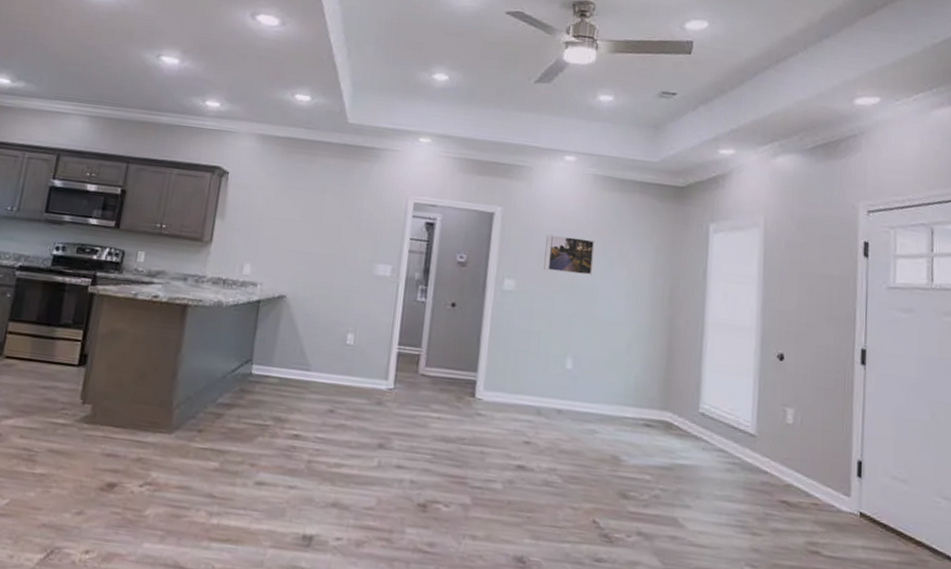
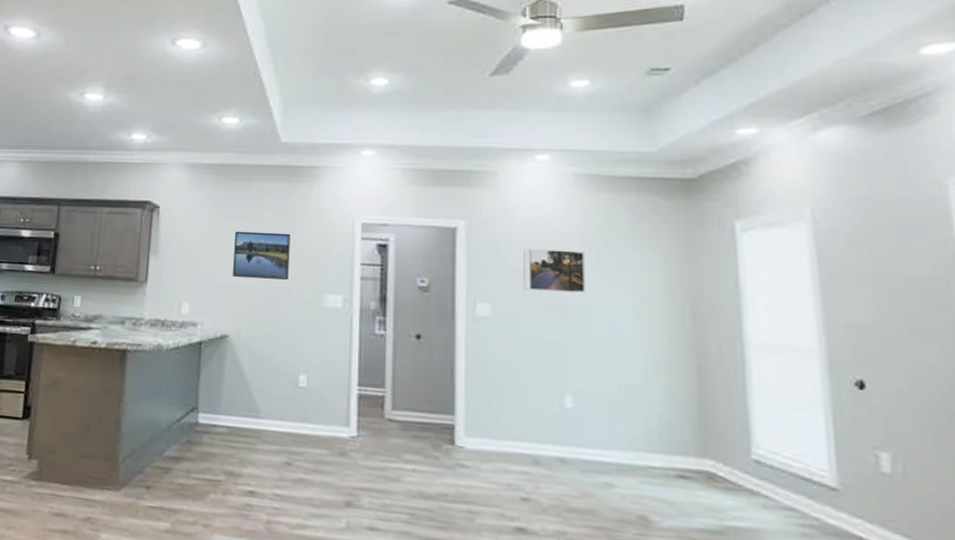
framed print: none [294,201,350,249] -> present [233,231,290,280]

